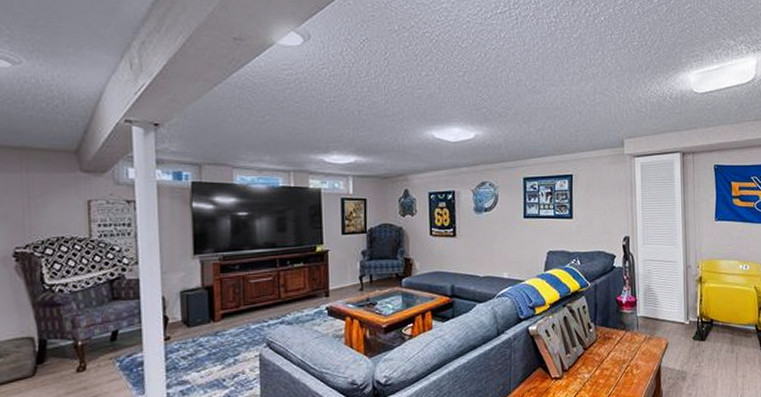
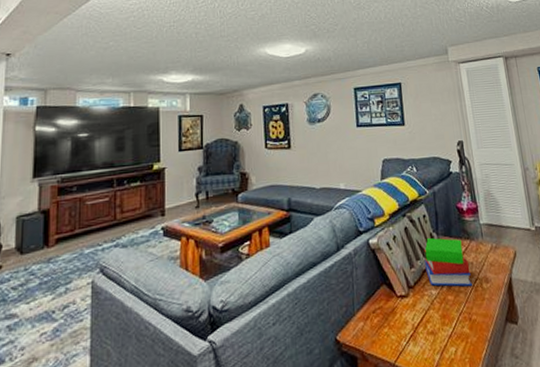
book: none [580,327,623,372] -> present [423,238,472,287]

